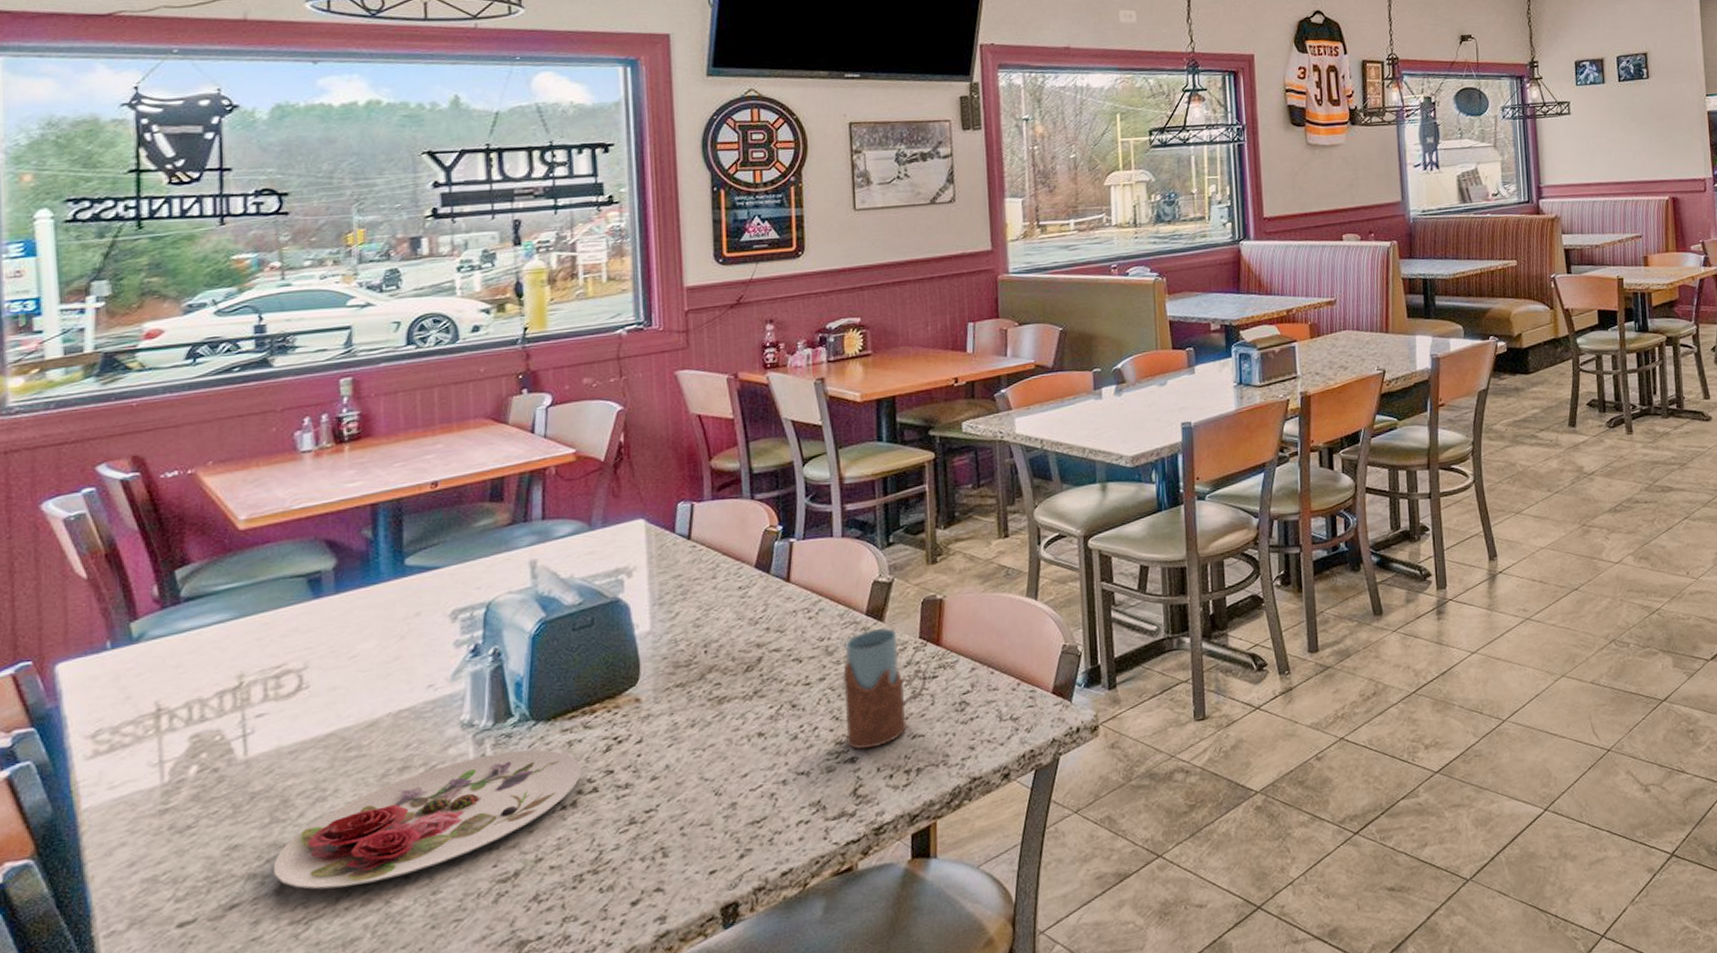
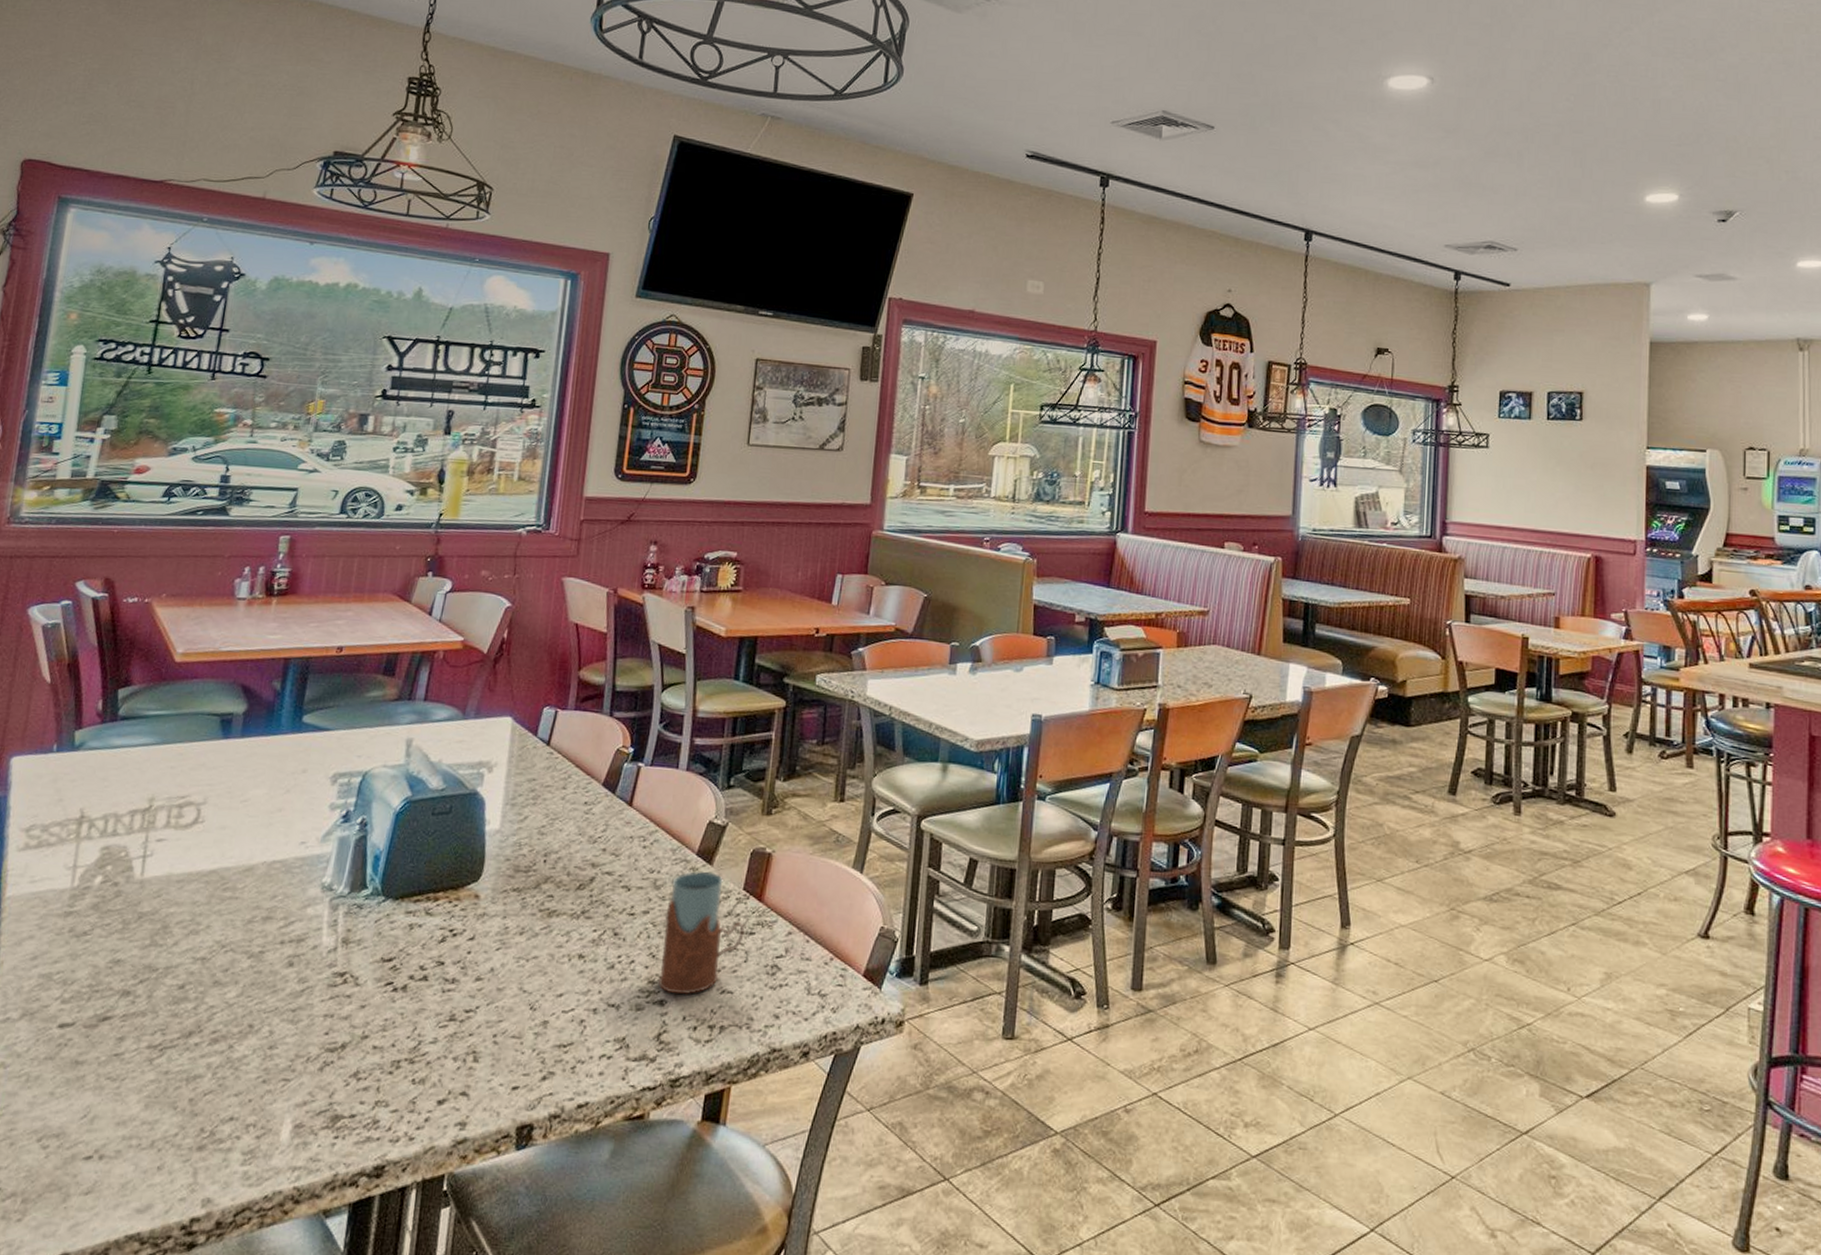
plate: present [273,749,582,890] -> none [143,921,418,1025]

